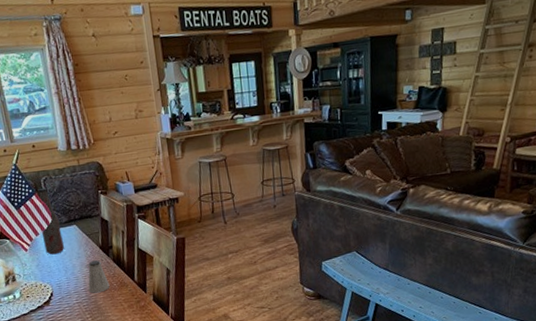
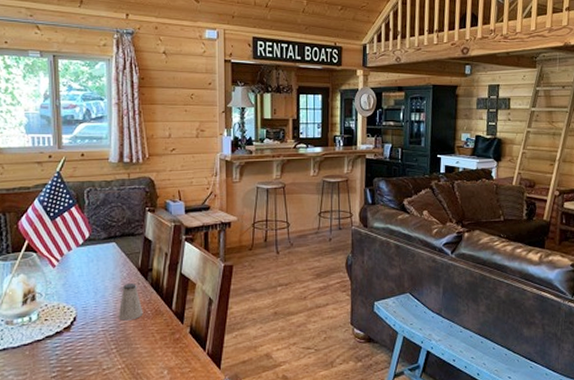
bottle: present [38,187,65,255] -> none [75,199,99,274]

